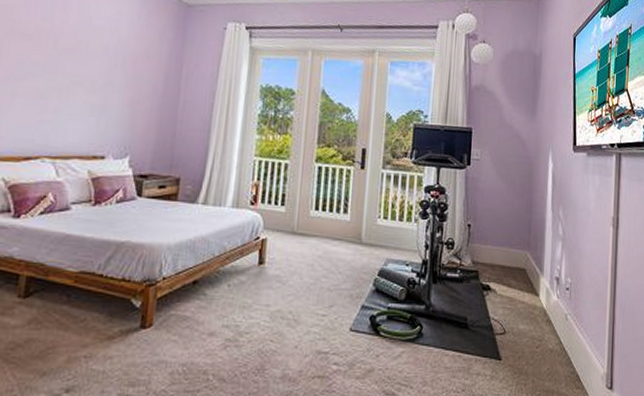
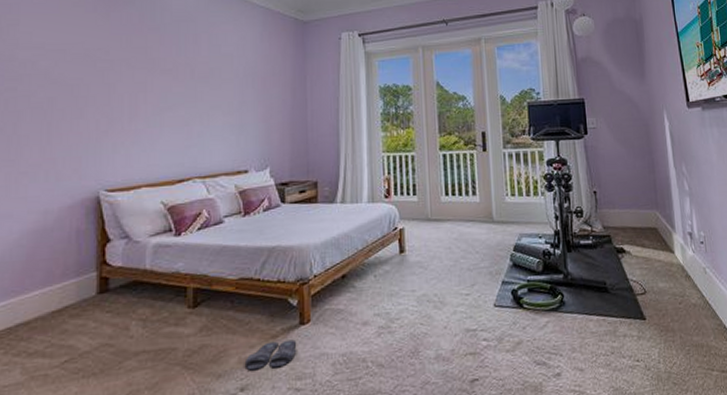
slippers: none [74,343,134,372] -> present [246,339,297,371]

